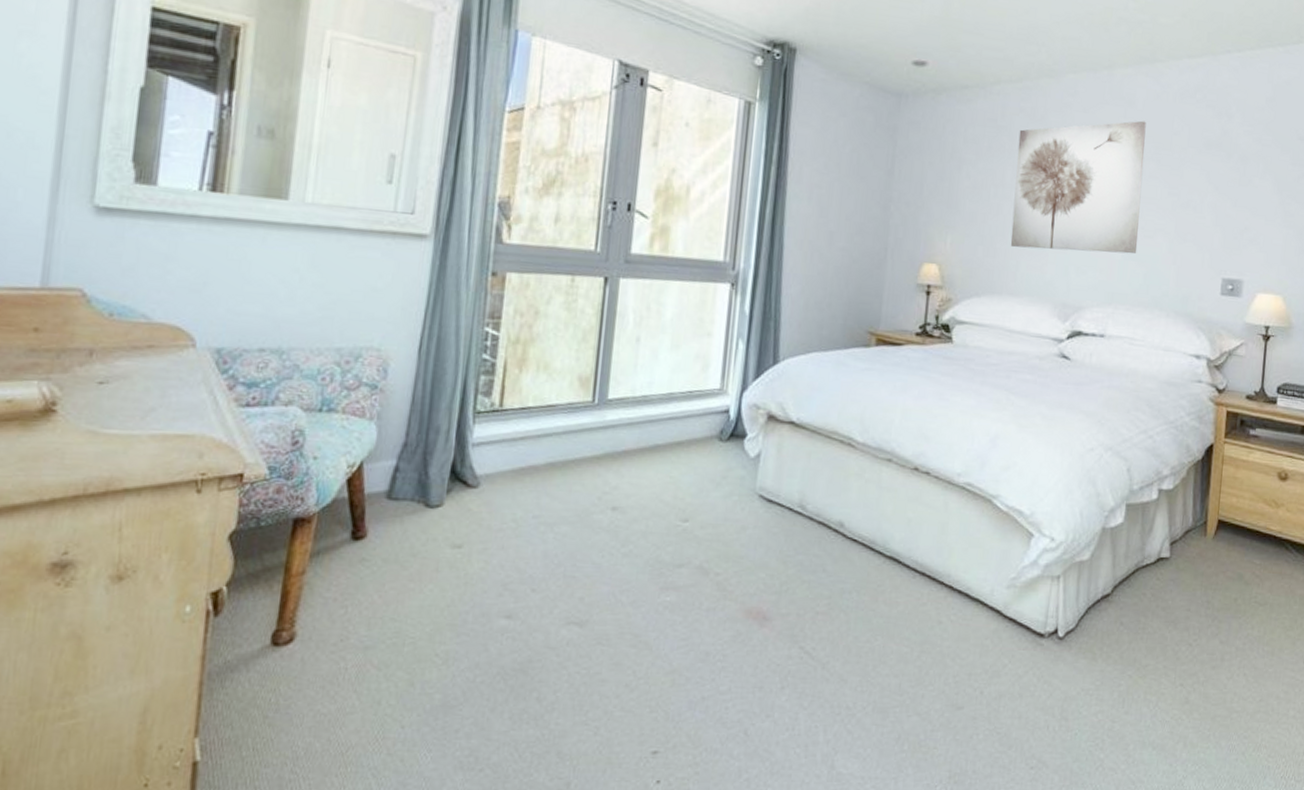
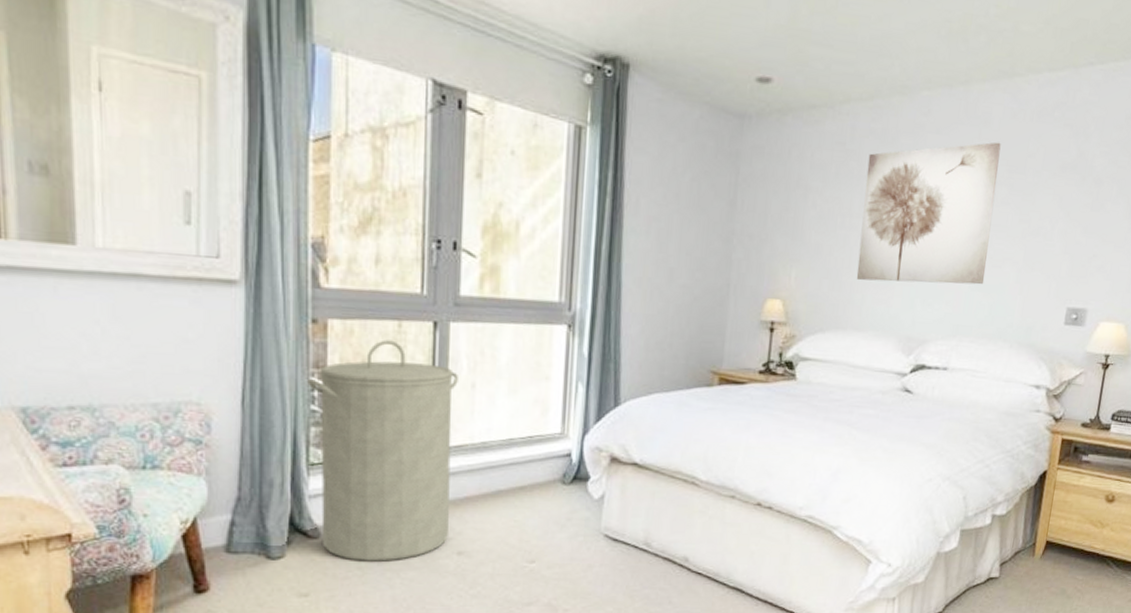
laundry hamper: none [480,293,624,515] -> present [307,339,458,562]

